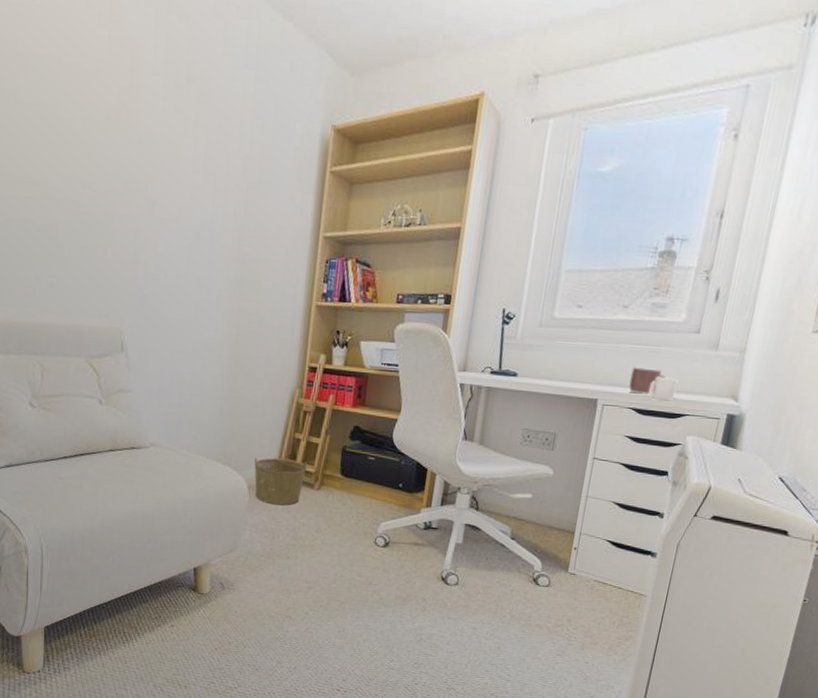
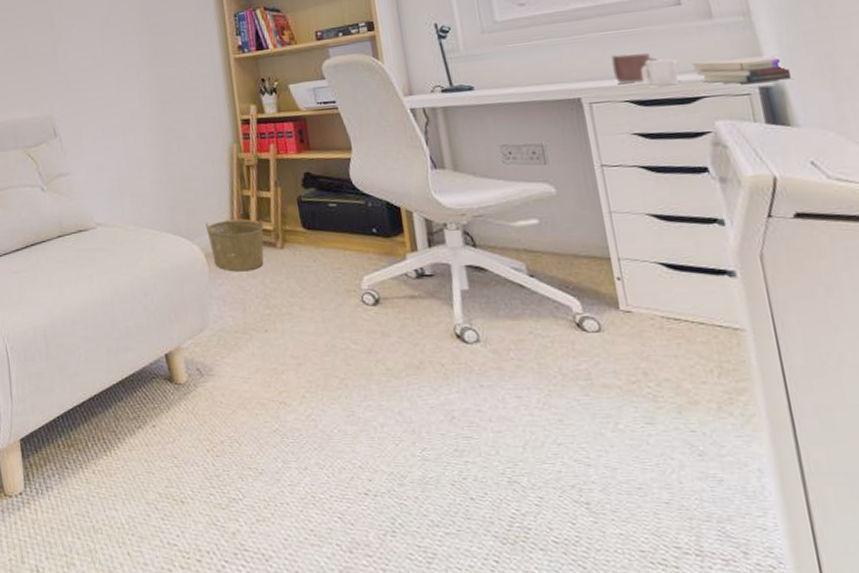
books: none [688,386,754,413] -> present [692,55,795,84]

